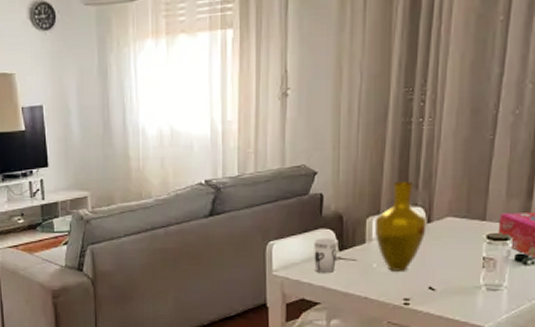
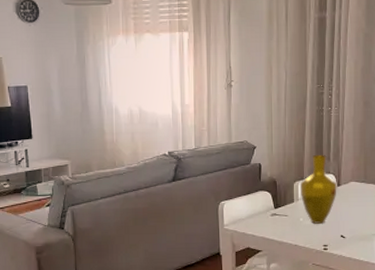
cup: present [314,238,338,273] -> none [255,198,274,226]

